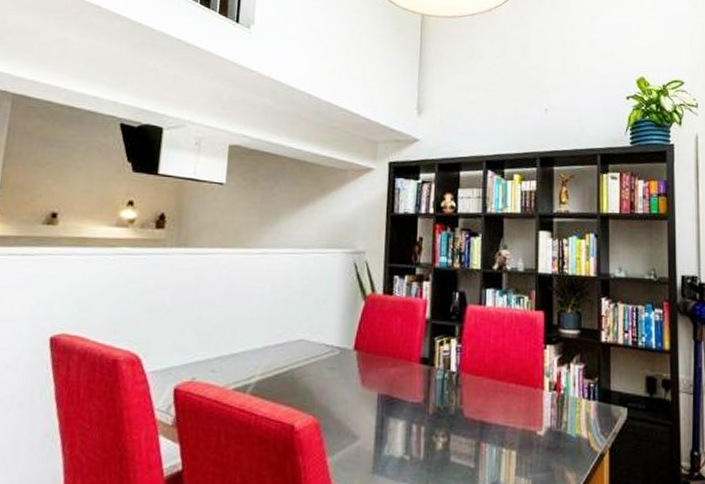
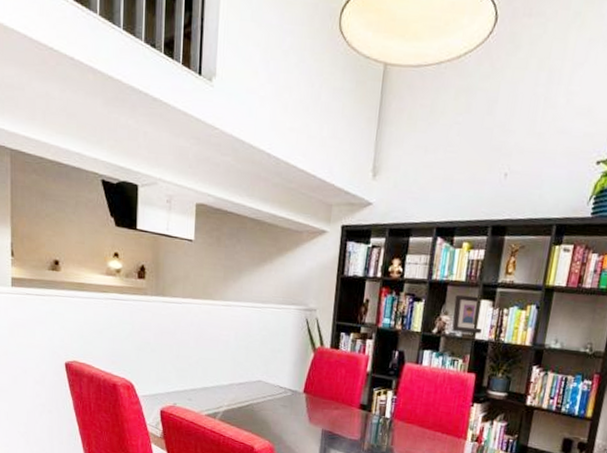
picture frame: none [512,228,544,267] -> present [452,295,482,334]

